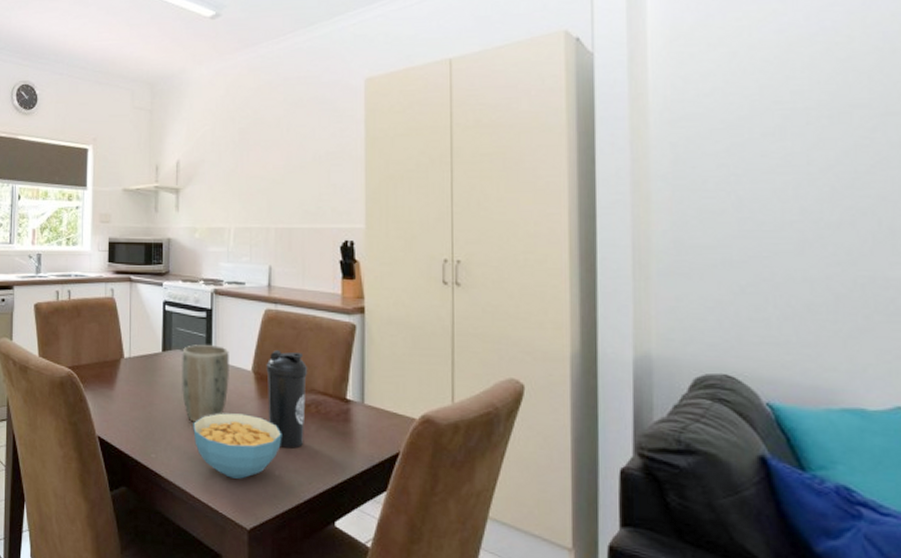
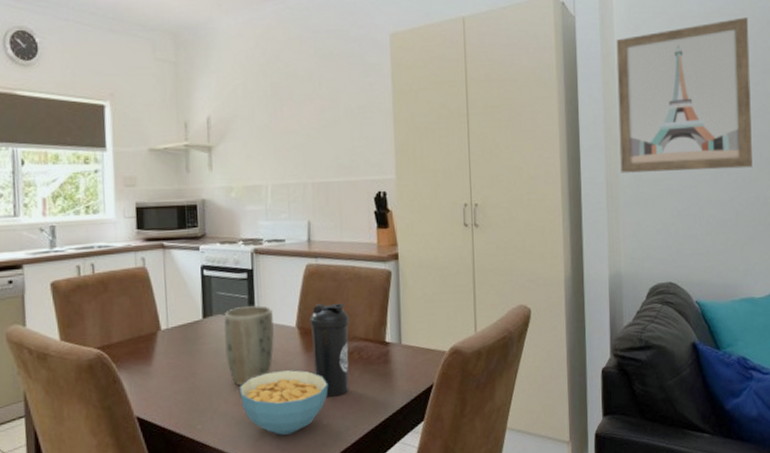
wall art: none [650,45,864,238] -> present [616,17,752,173]

